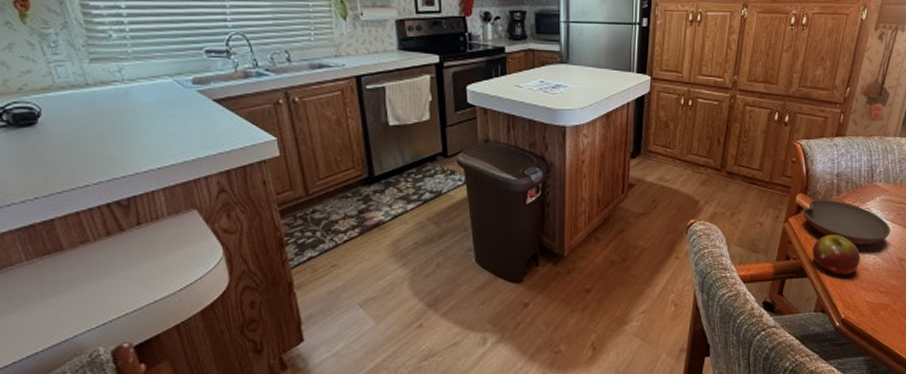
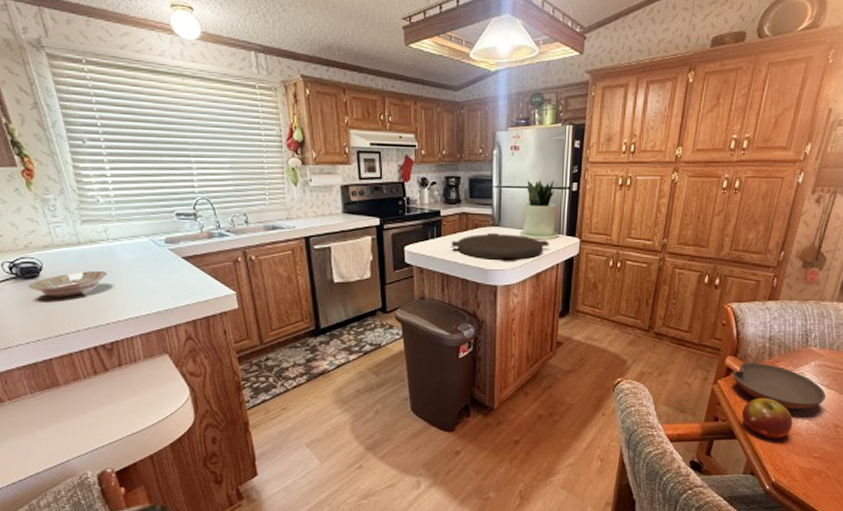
bowl: none [21,115,123,147] -> present [26,270,108,297]
tray: none [517,71,620,99] -> present [451,233,550,260]
planter: none [588,15,628,78] -> present [519,180,558,240]

